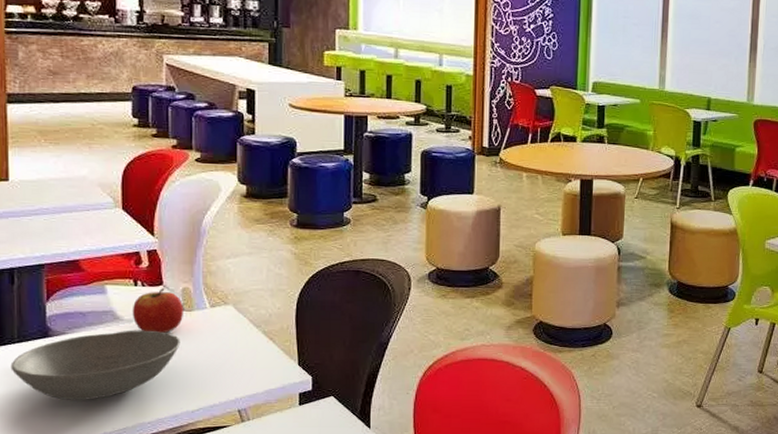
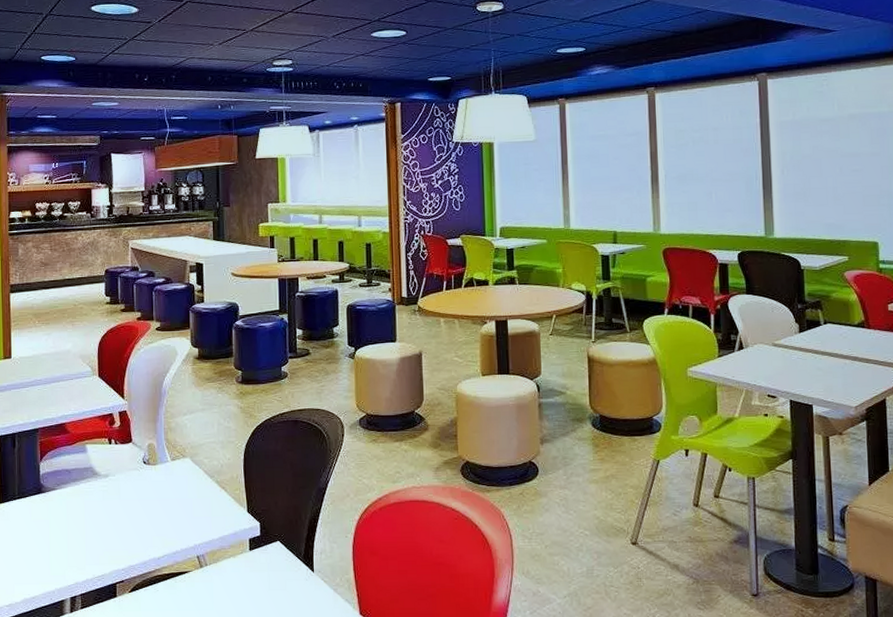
bowl: present [10,330,180,400] -> none [12,484,147,550]
apple: present [132,288,183,334] -> none [107,445,149,487]

